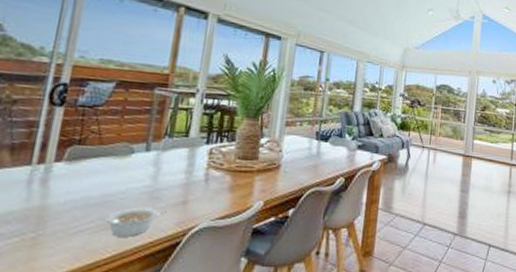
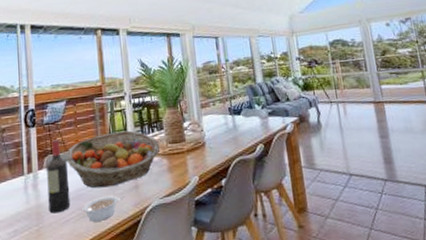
wine bottle: none [57,127,99,220] -> present [46,139,71,214]
fruit basket: none [98,133,226,198] -> present [66,130,160,189]

